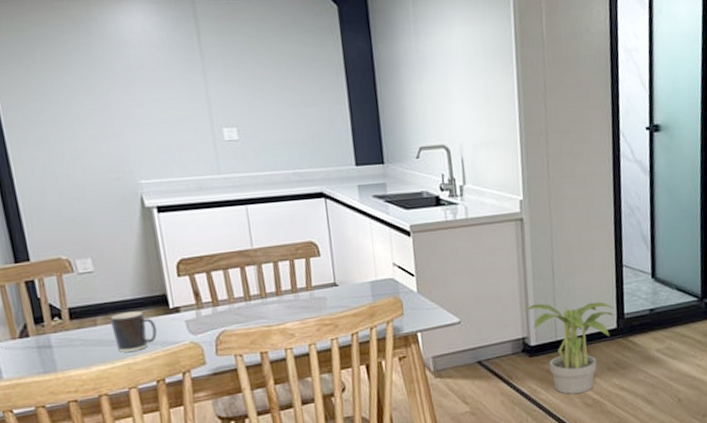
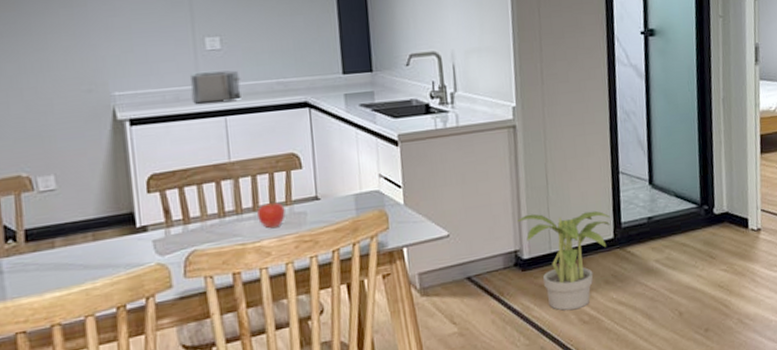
mug: present [110,311,158,353] -> none [70,230,121,277]
toaster: none [211,161,260,193] -> present [191,70,241,104]
fruit: none [280,287,307,313] -> present [257,201,286,229]

